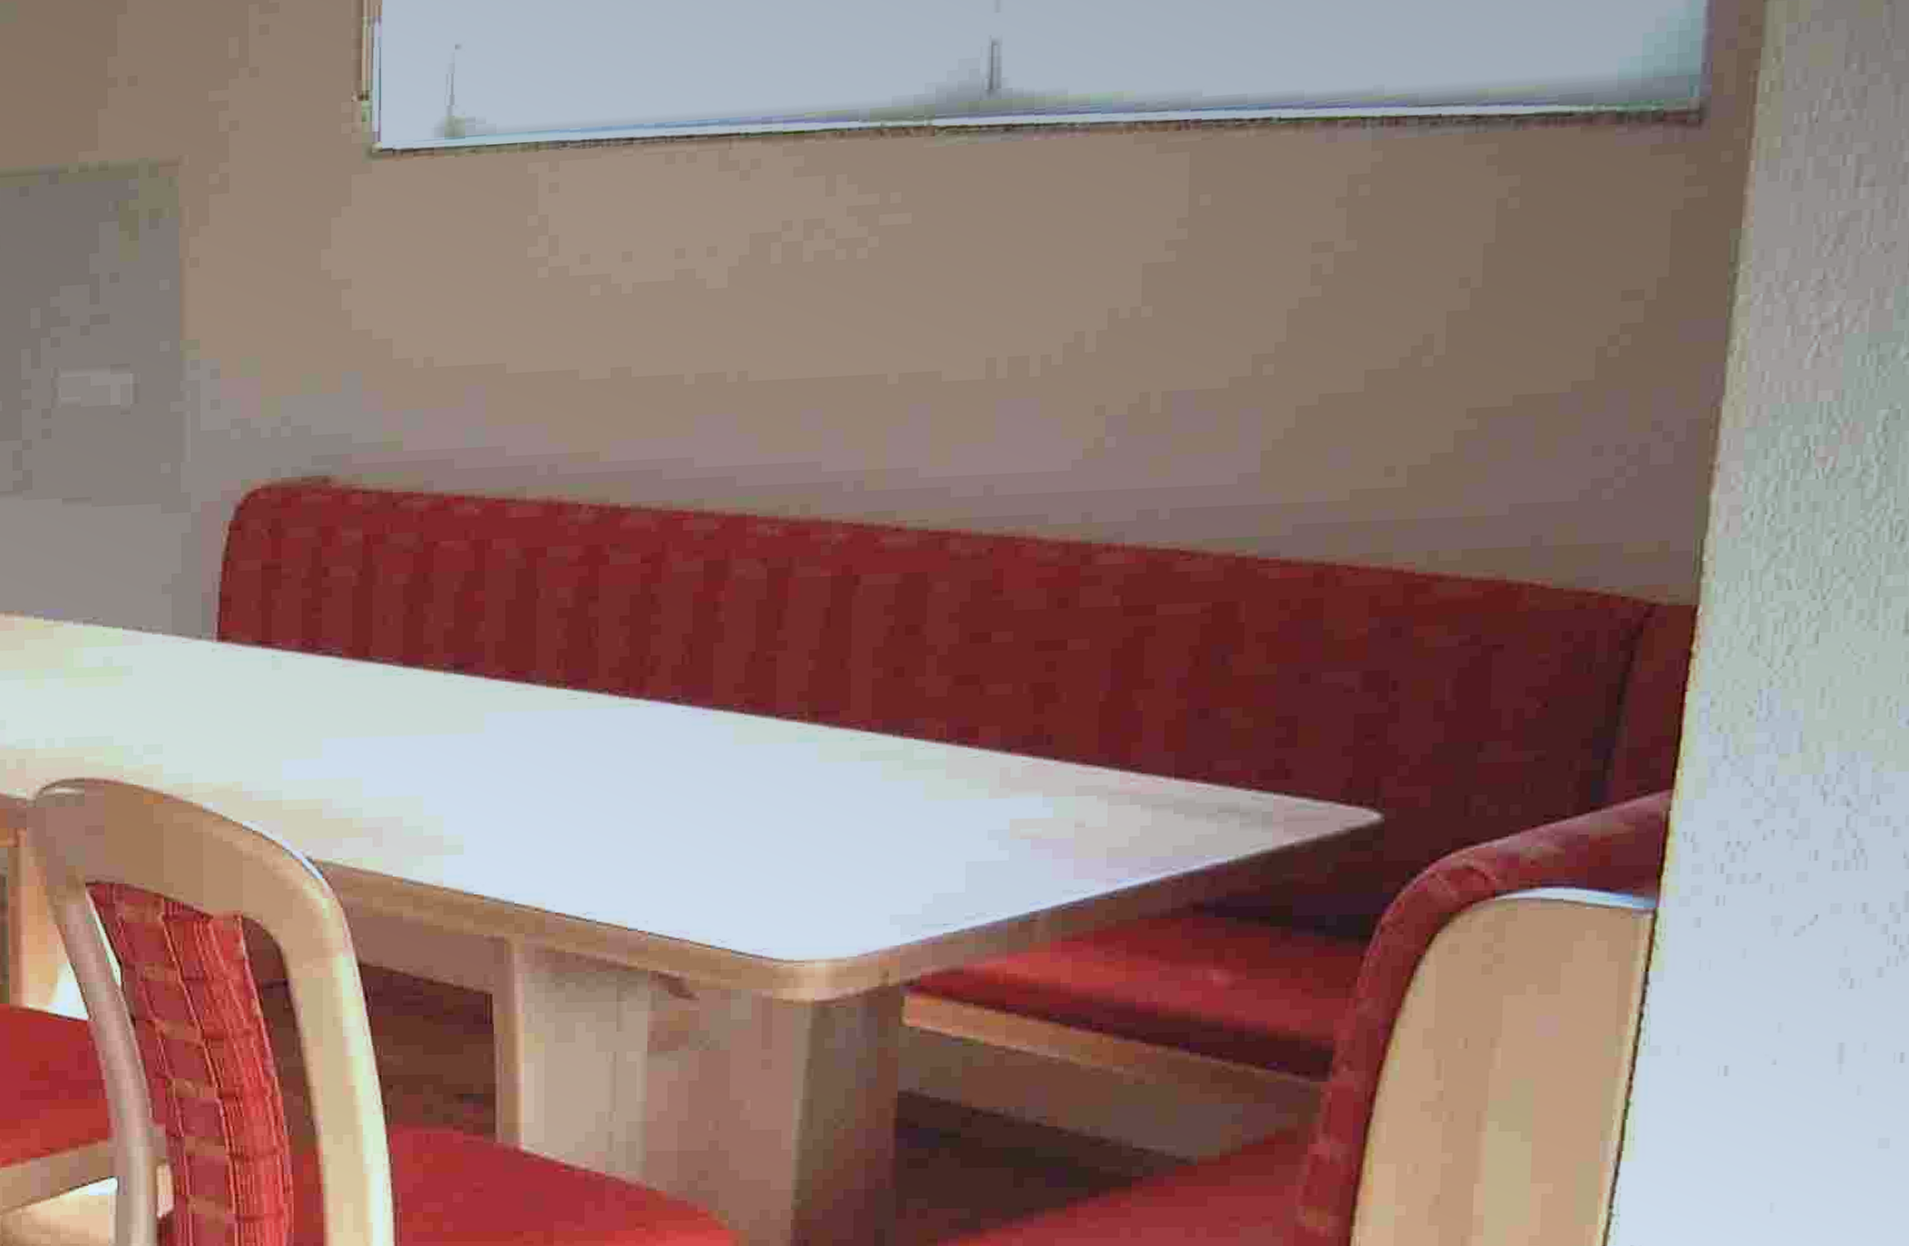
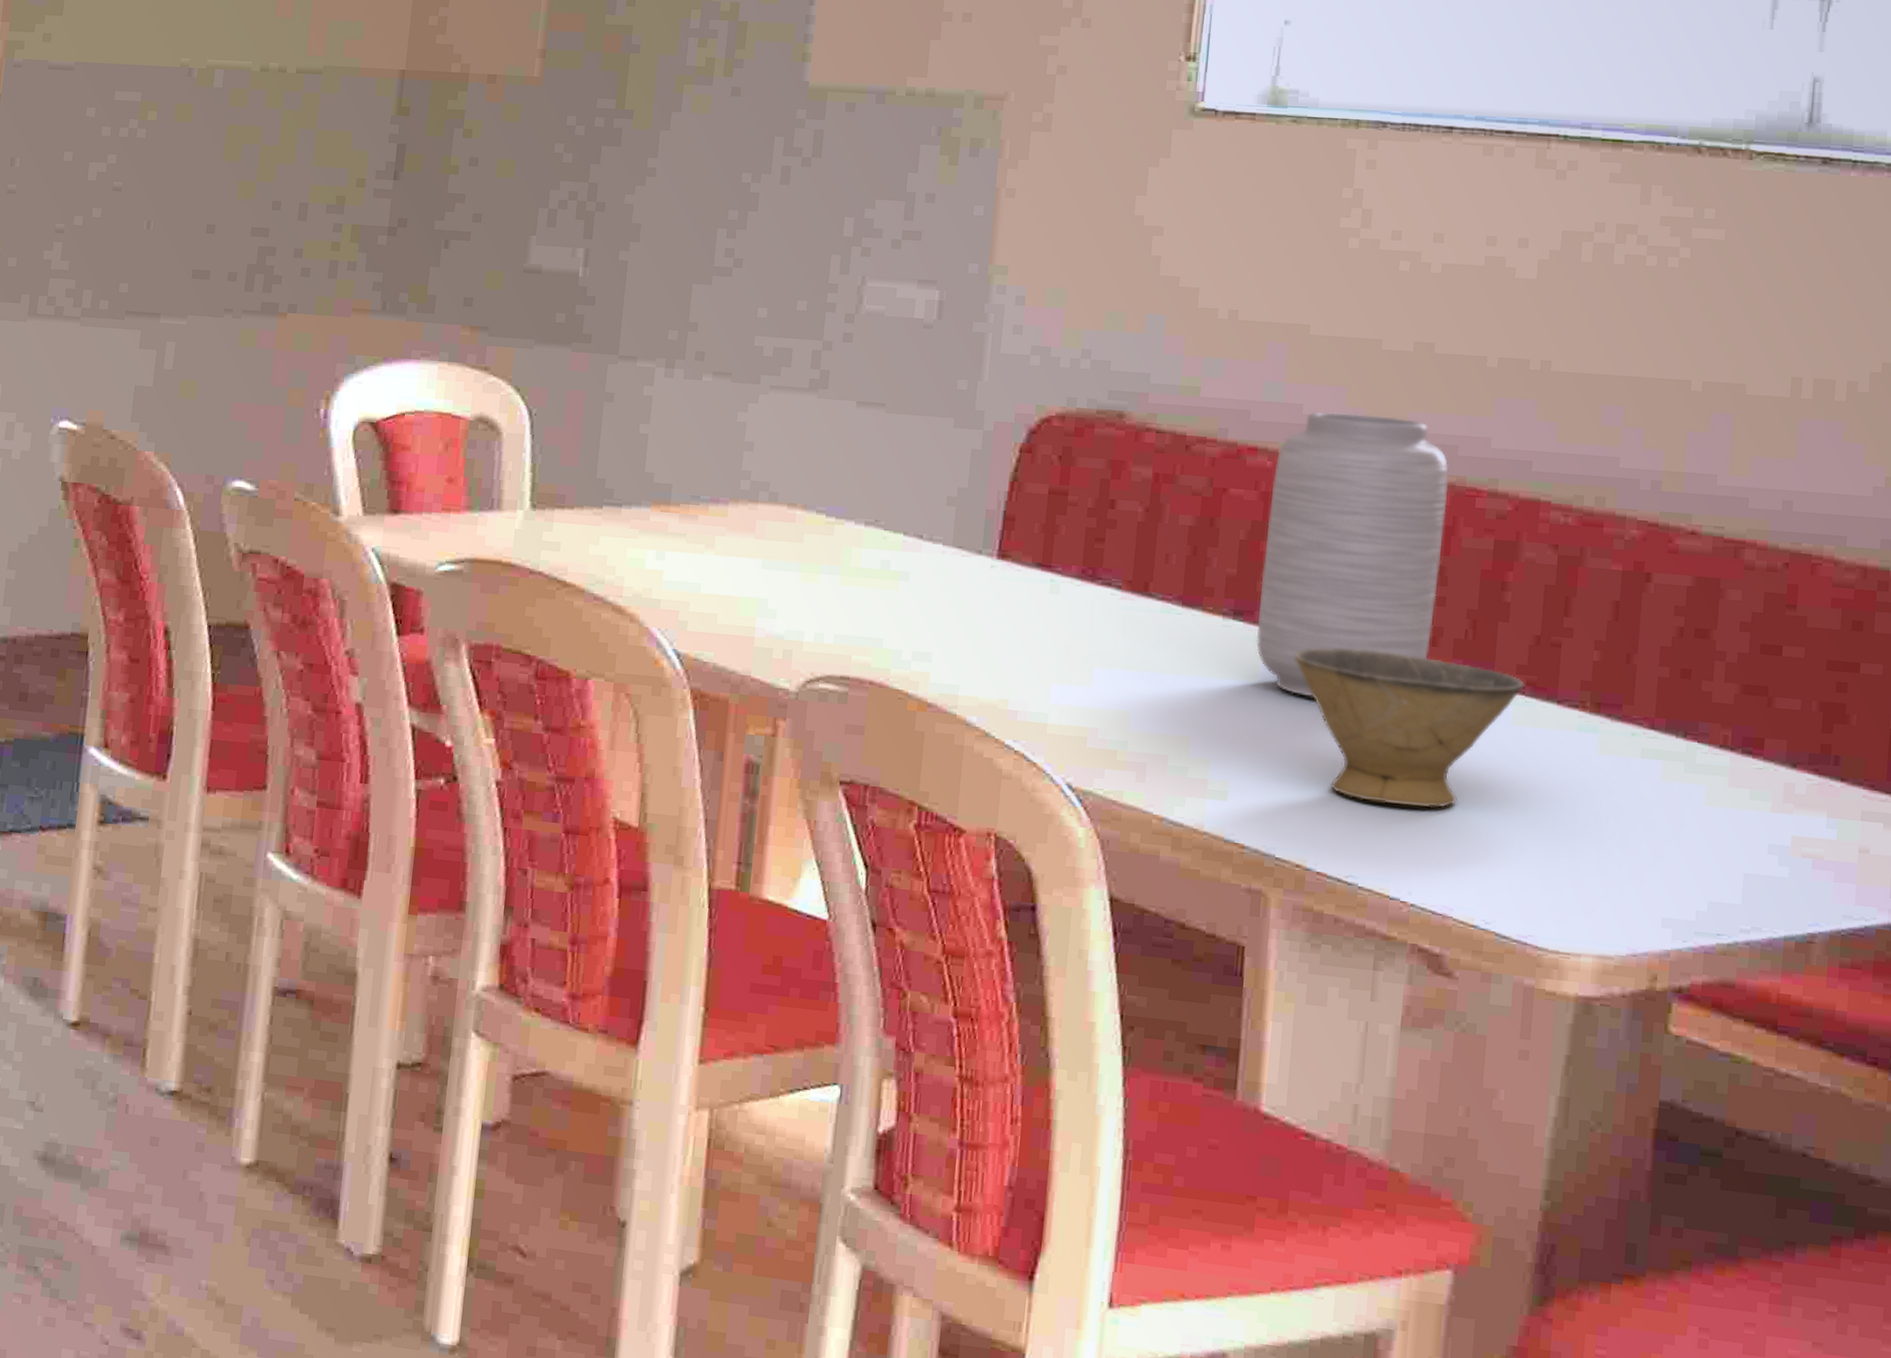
vase: none [478,448,655,742] -> present [1256,411,1449,697]
bowl: none [517,686,744,838] -> present [1294,647,1526,808]

